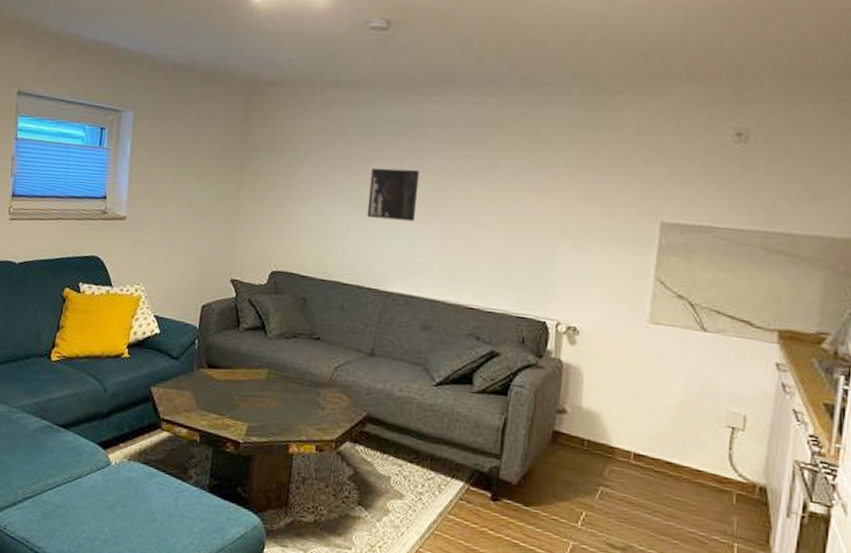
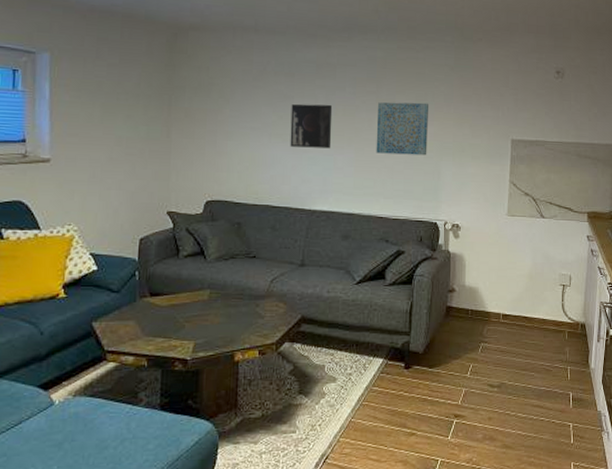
wall art: none [470,168,545,237] -> present [376,102,429,156]

